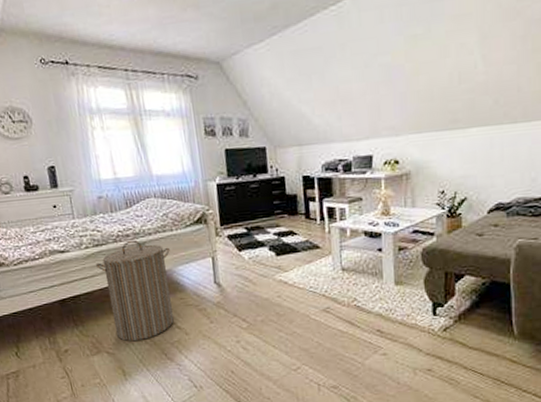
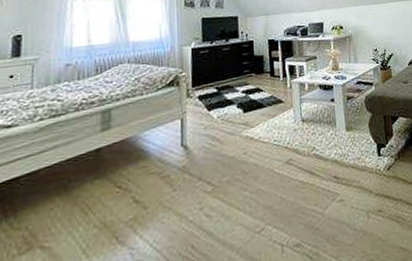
laundry hamper: present [95,240,174,342] -> none [47,107,137,229]

